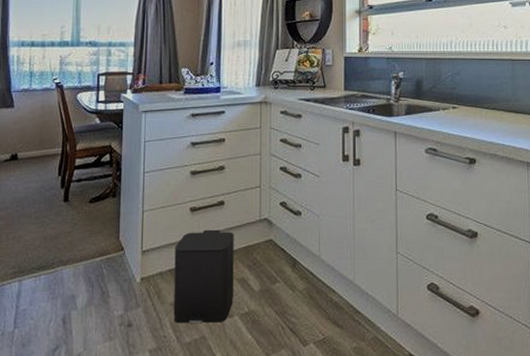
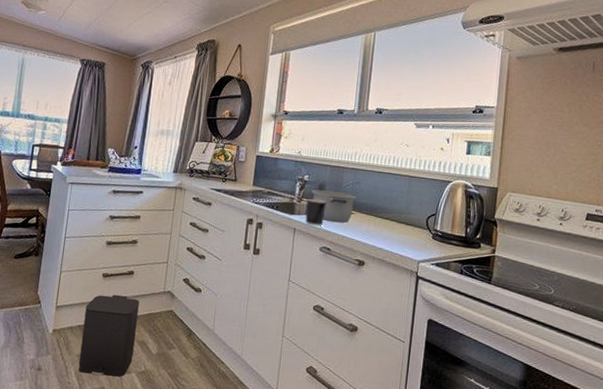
mug: none [404,97,427,126] -> present [305,198,327,227]
cooking pot: none [409,86,458,119] -> present [311,189,357,223]

